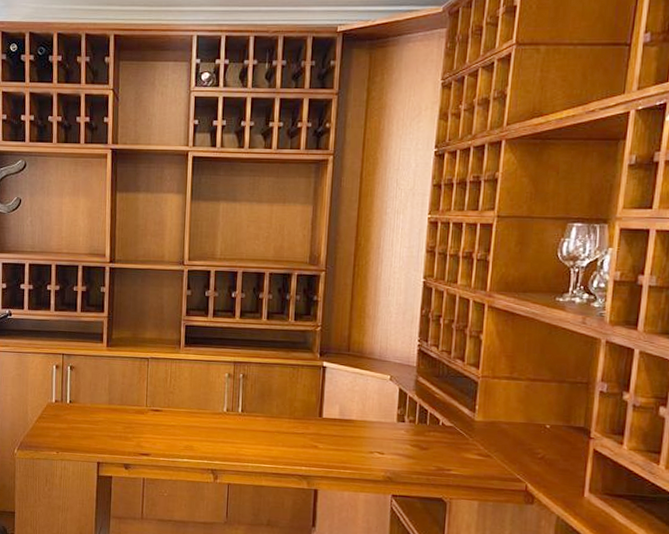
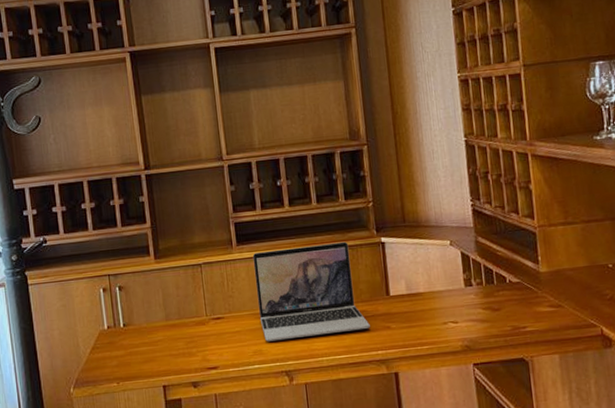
laptop: none [195,356,299,445] -> present [252,241,370,342]

